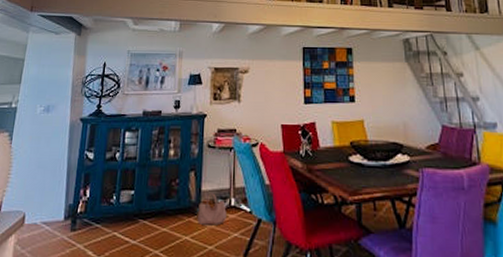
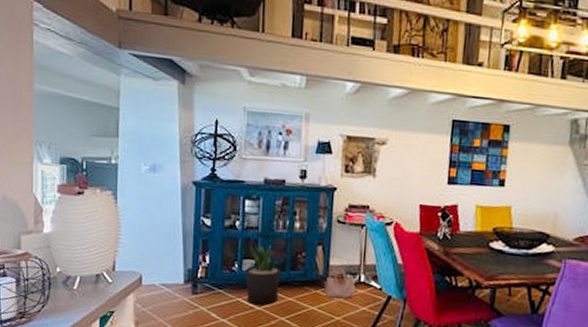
planter: none [122,172,157,239] -> present [245,242,282,306]

